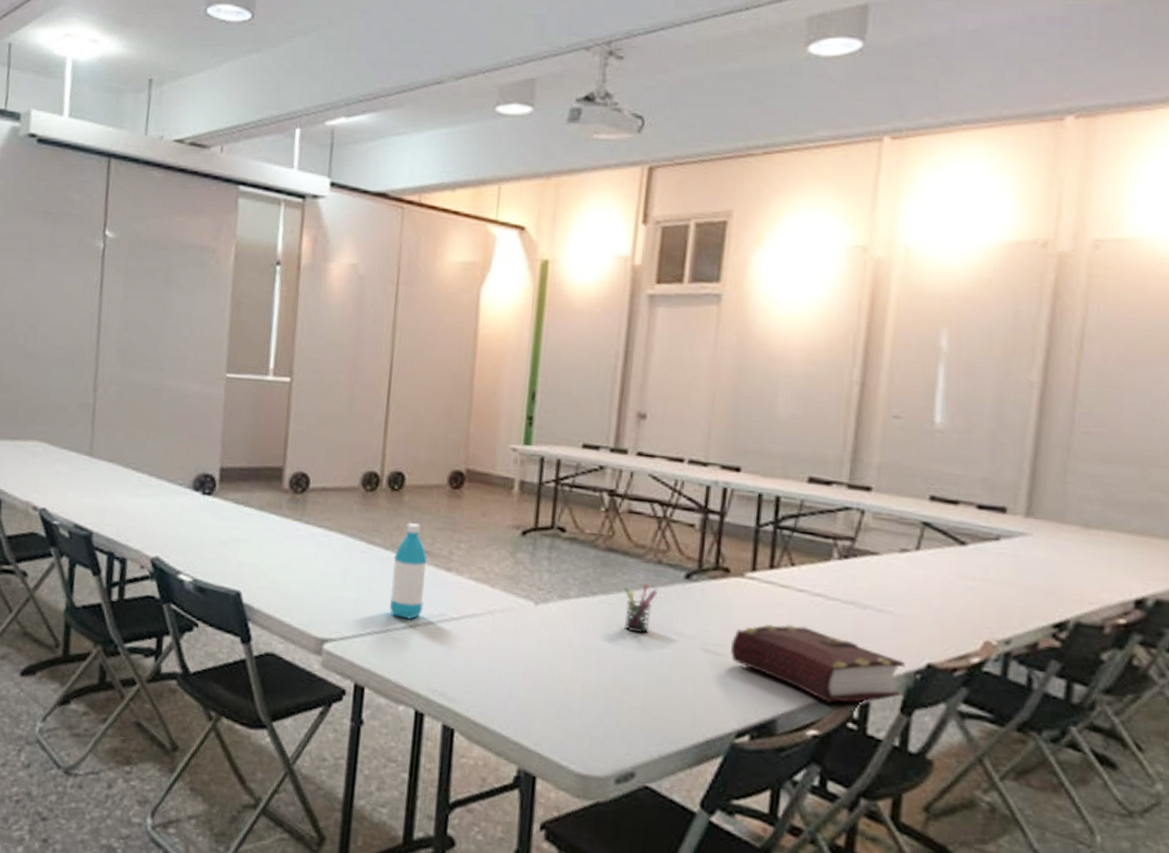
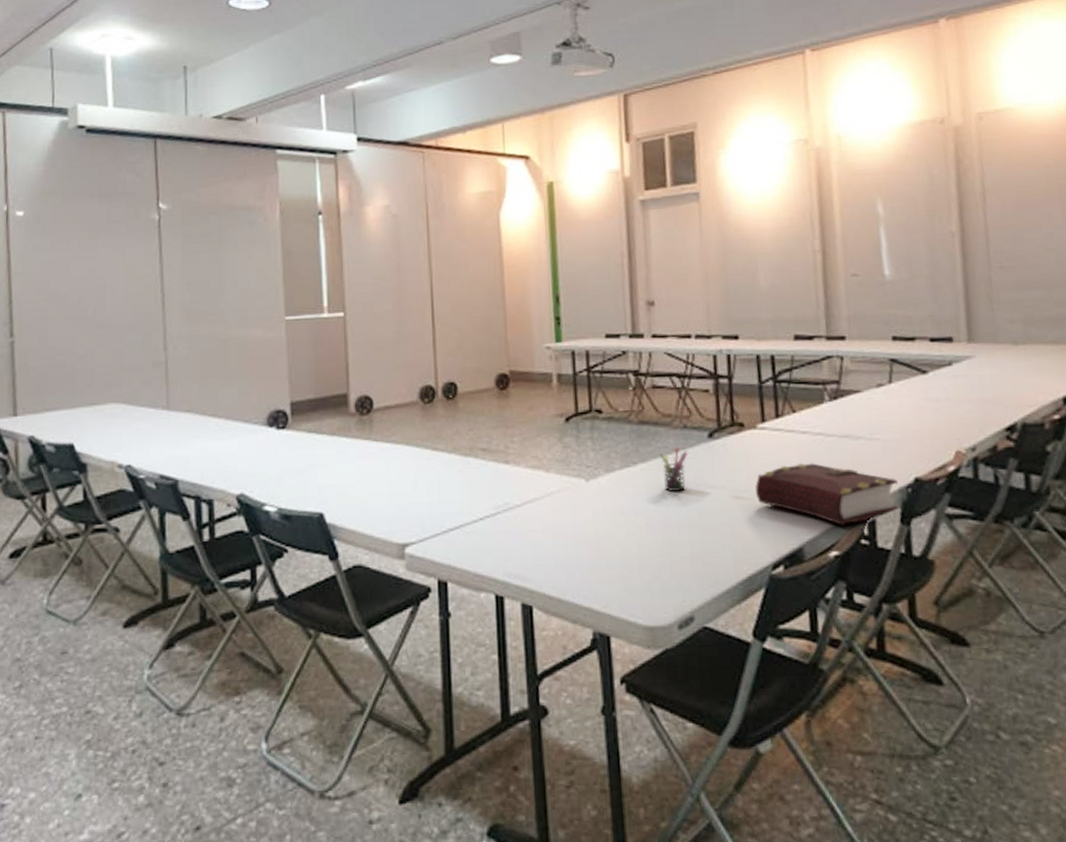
water bottle: present [390,523,428,620] -> none [457,426,489,513]

